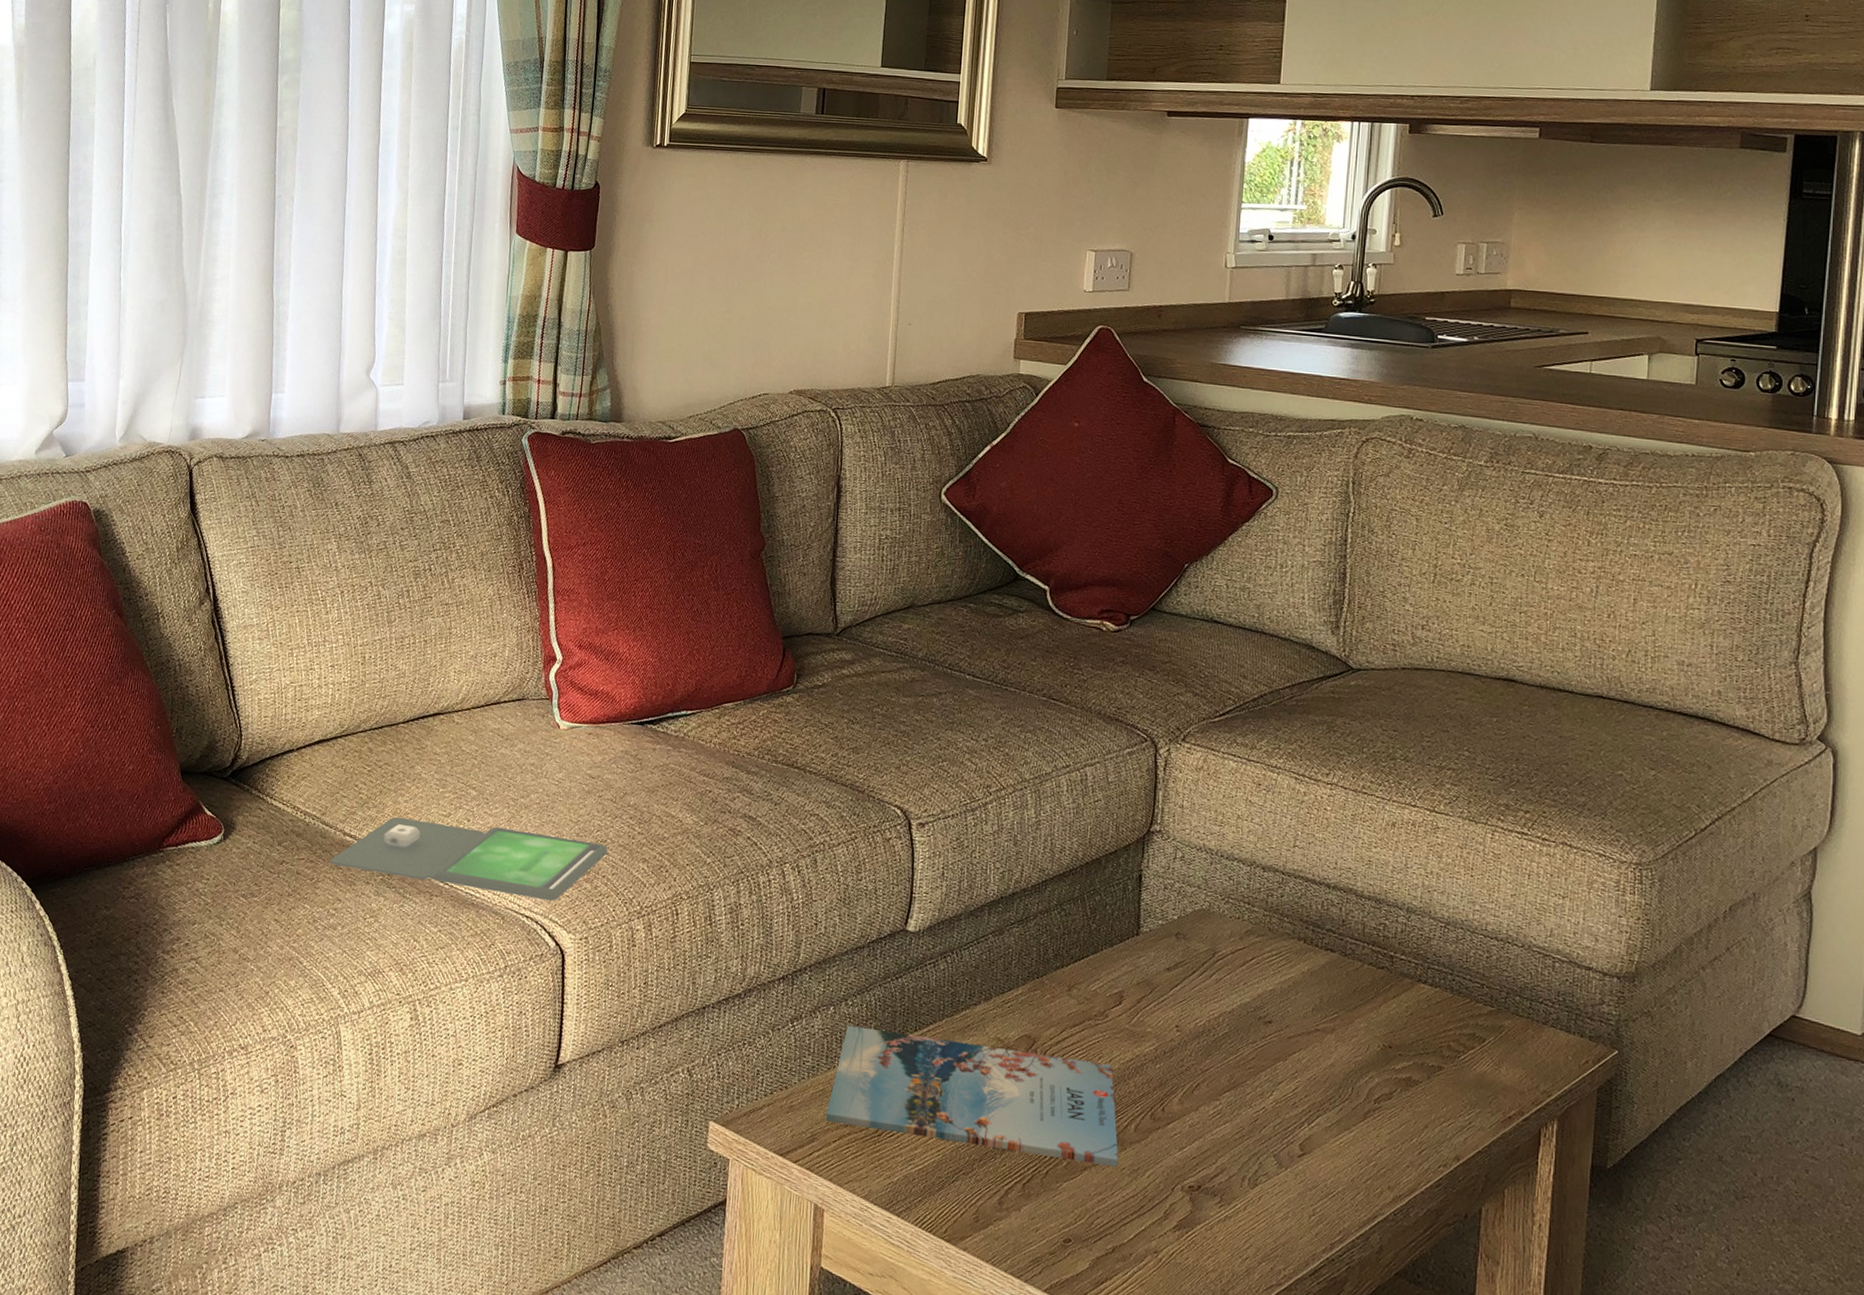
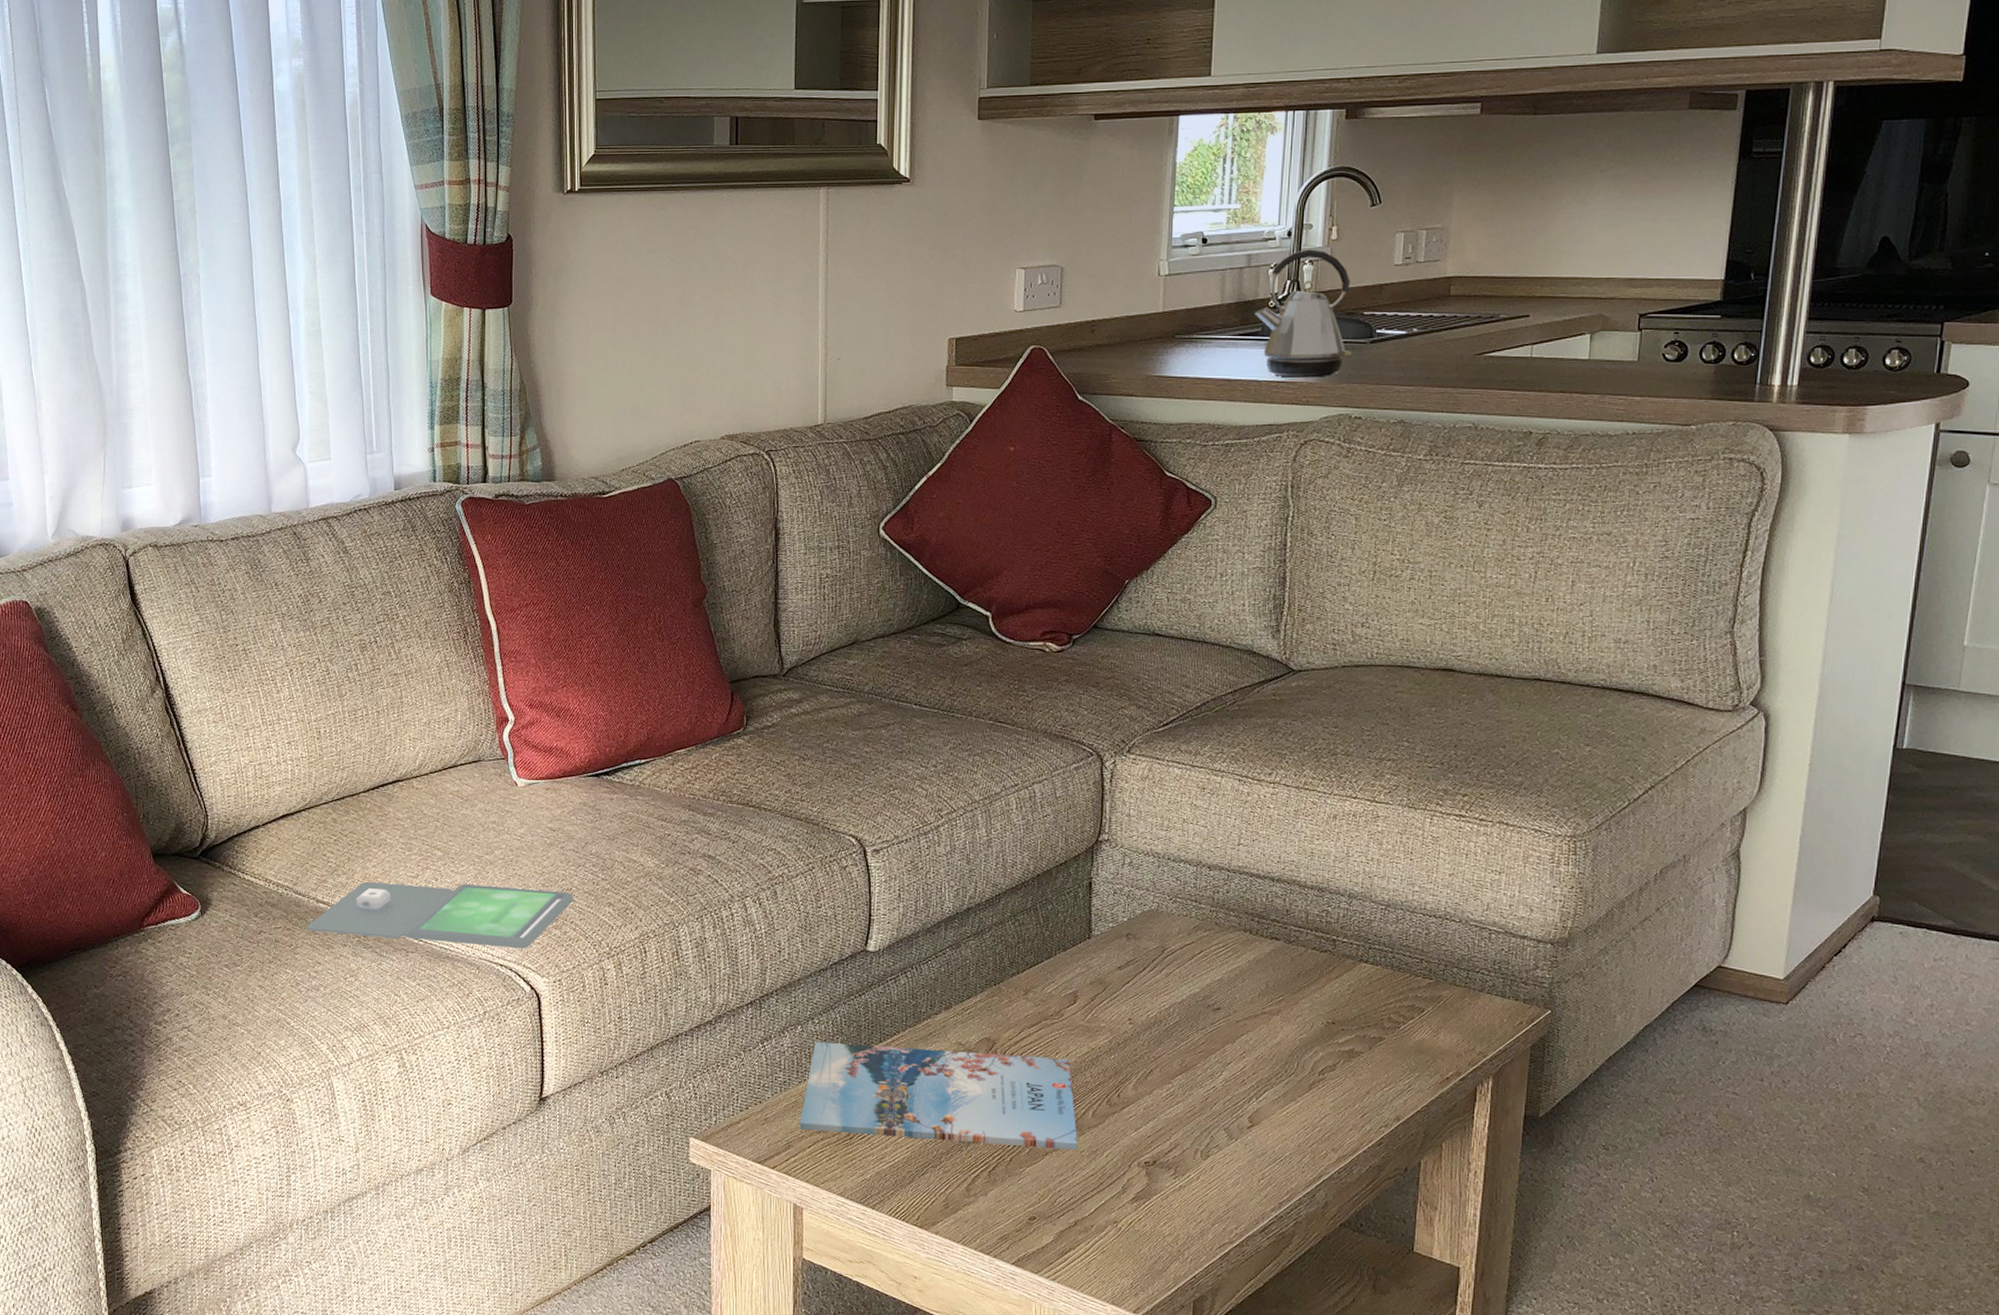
kettle: none [1319,253,1415,377] -> present [1255,249,1353,378]

